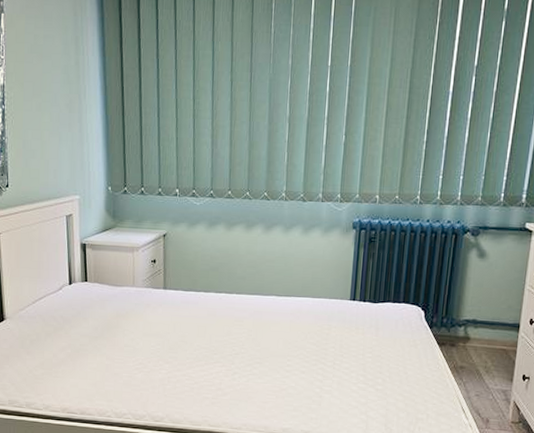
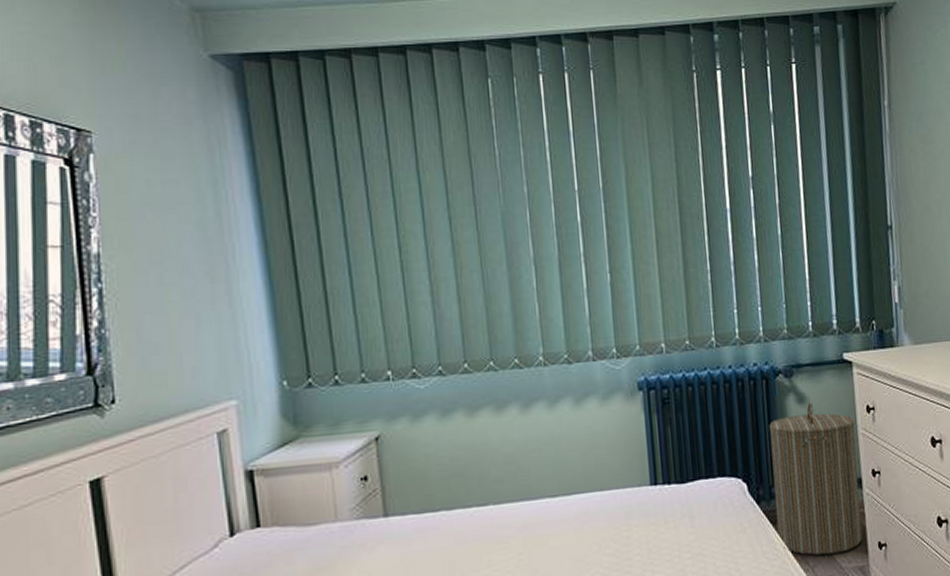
laundry hamper: none [442,258,524,377] -> present [768,402,862,556]

